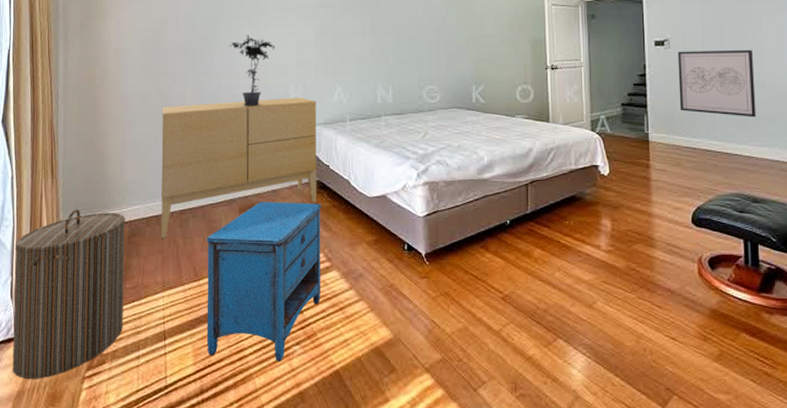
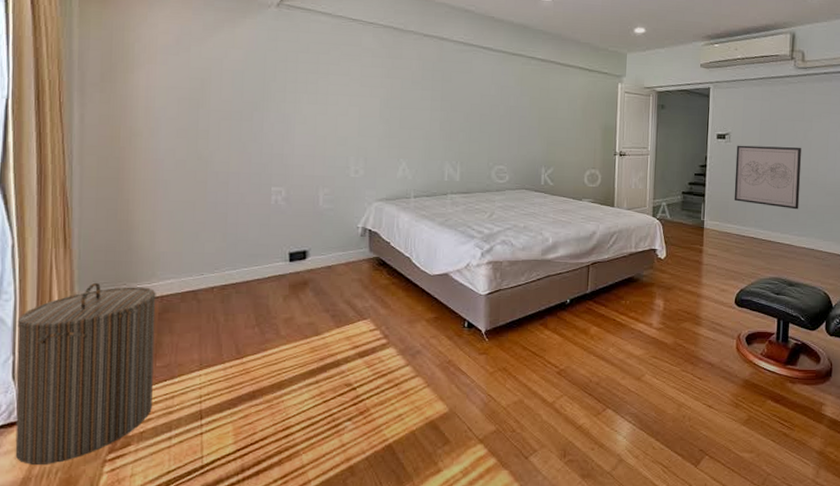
sideboard: present [161,97,317,238] -> none [198,170,379,315]
nightstand: present [207,202,321,362] -> none [250,278,379,438]
potted plant: present [228,35,275,106] -> none [281,101,335,178]

